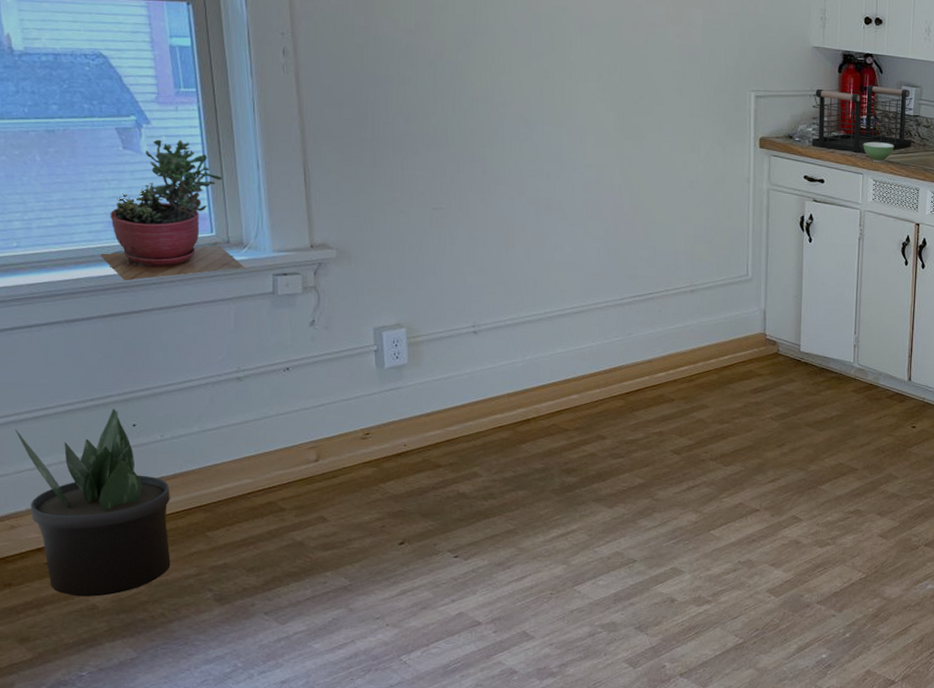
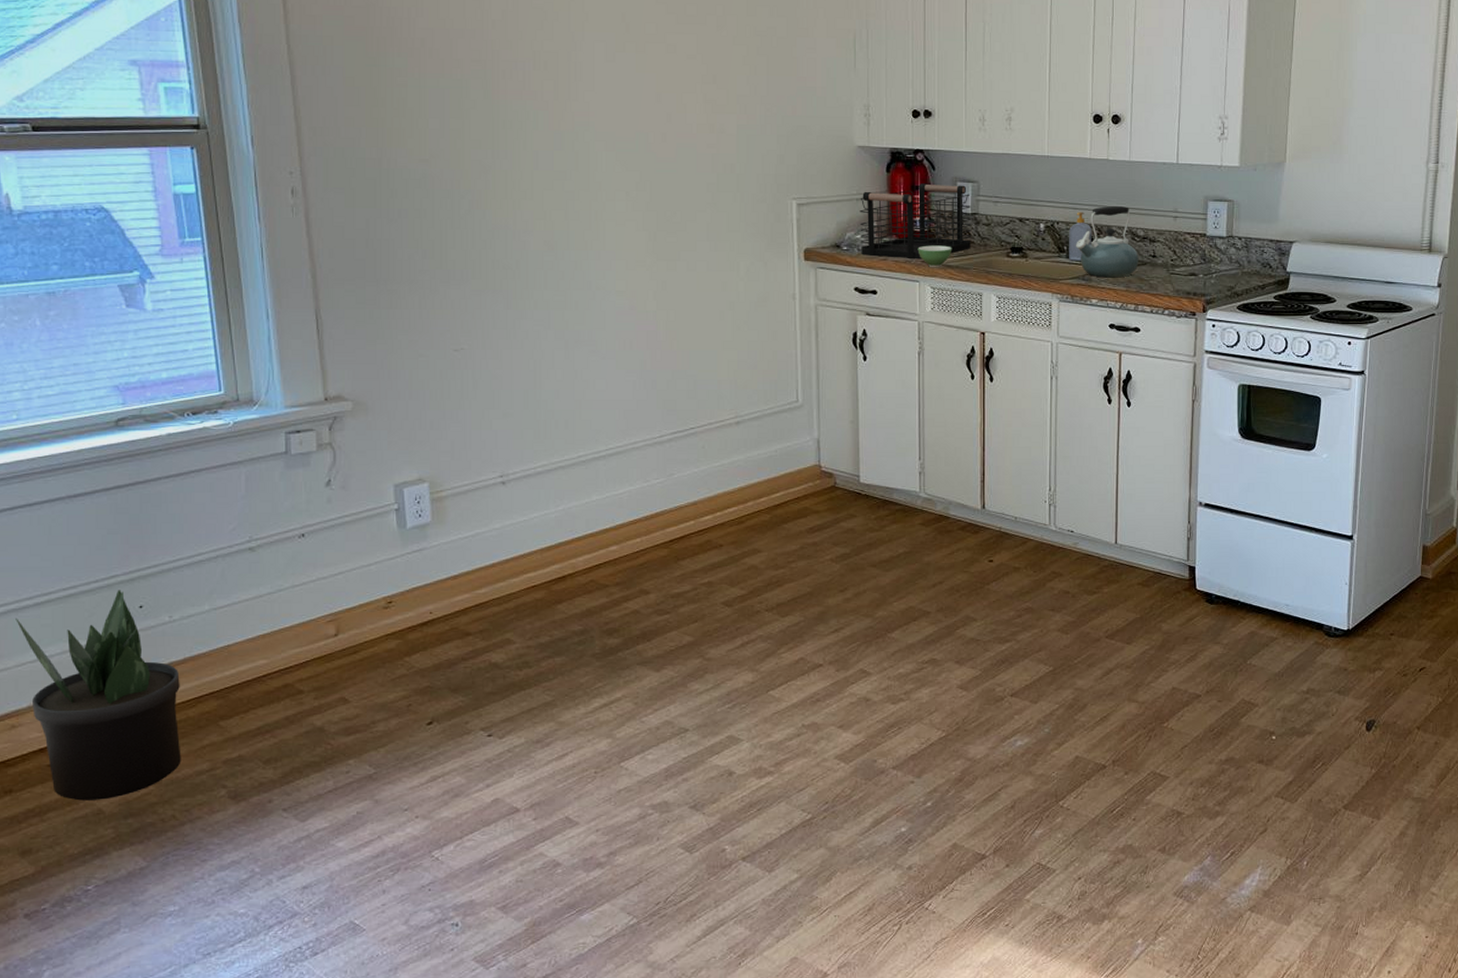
succulent plant: present [98,139,246,281] -> none [101,293,257,450]

